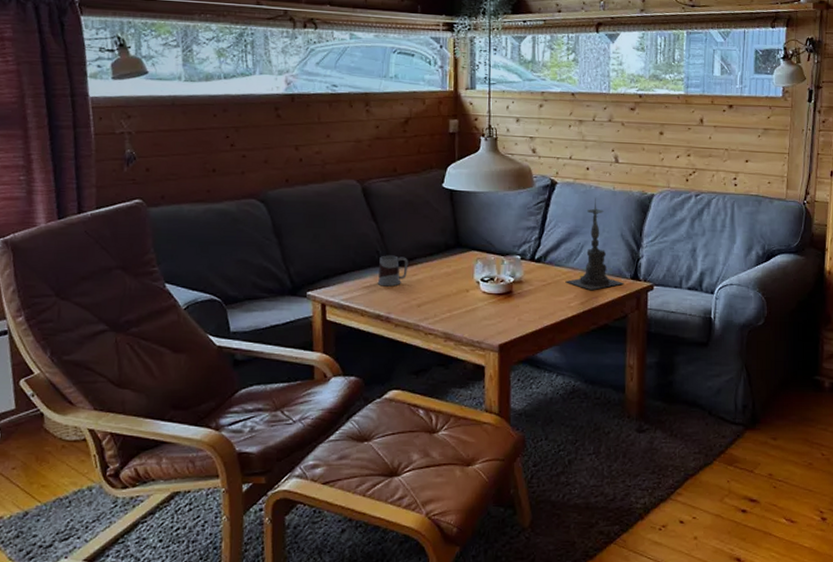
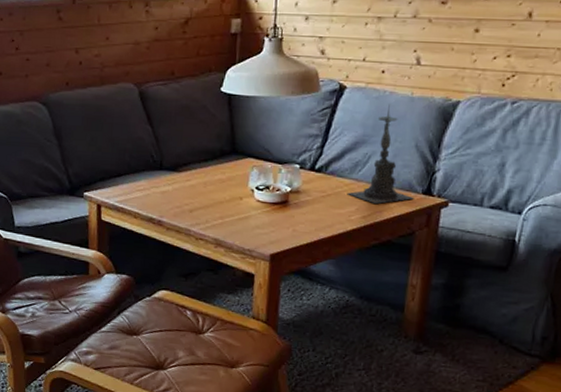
mug: present [377,255,409,287] -> none [151,159,183,191]

